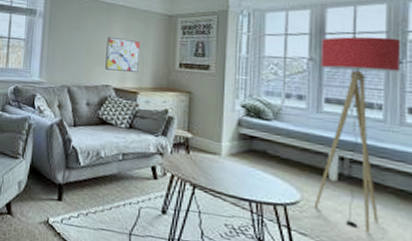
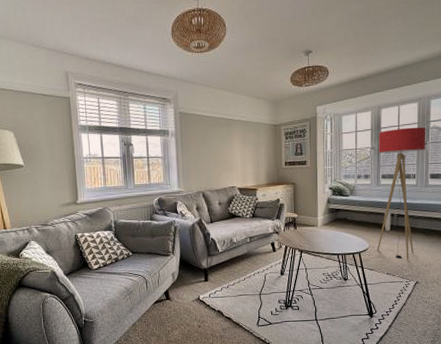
wall art: present [105,36,140,72] -> none [229,147,256,174]

